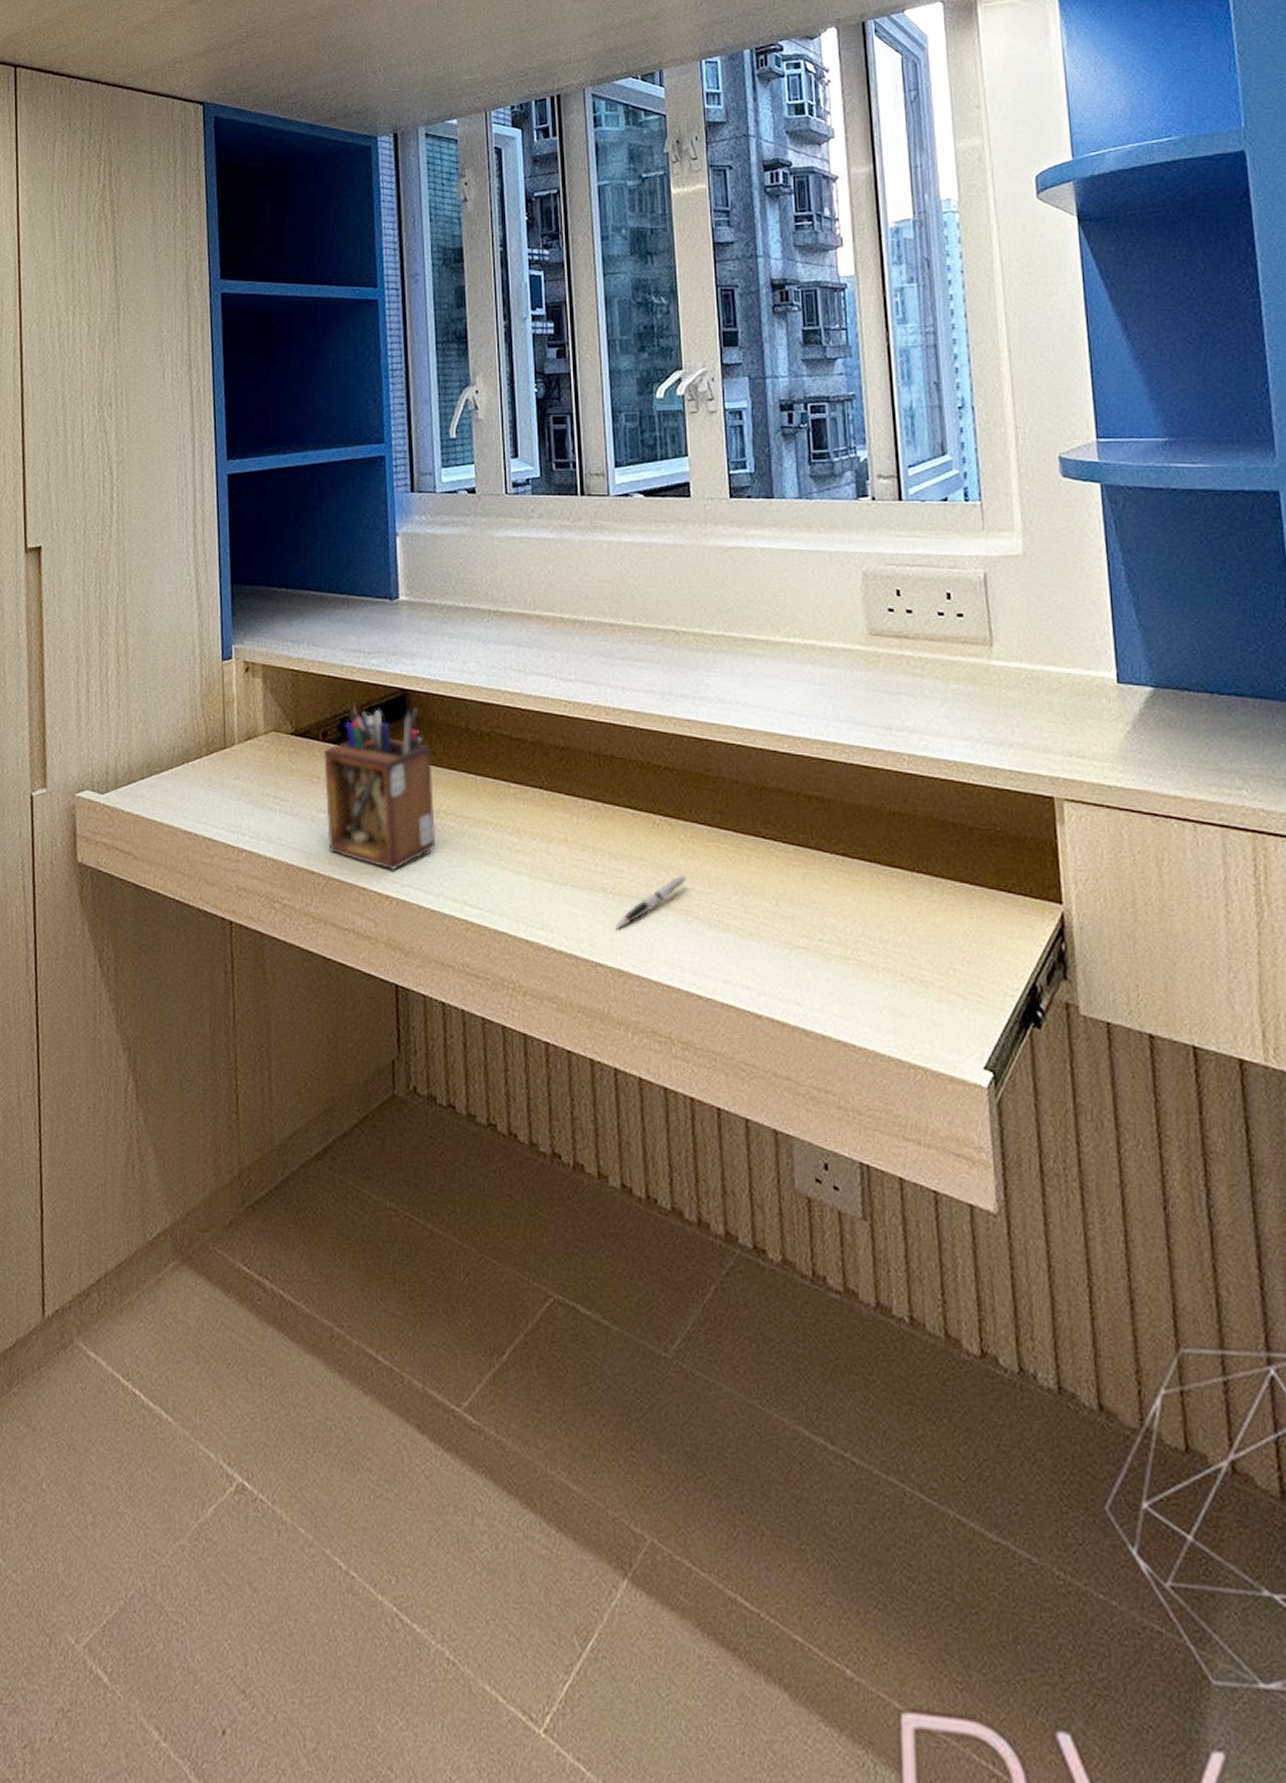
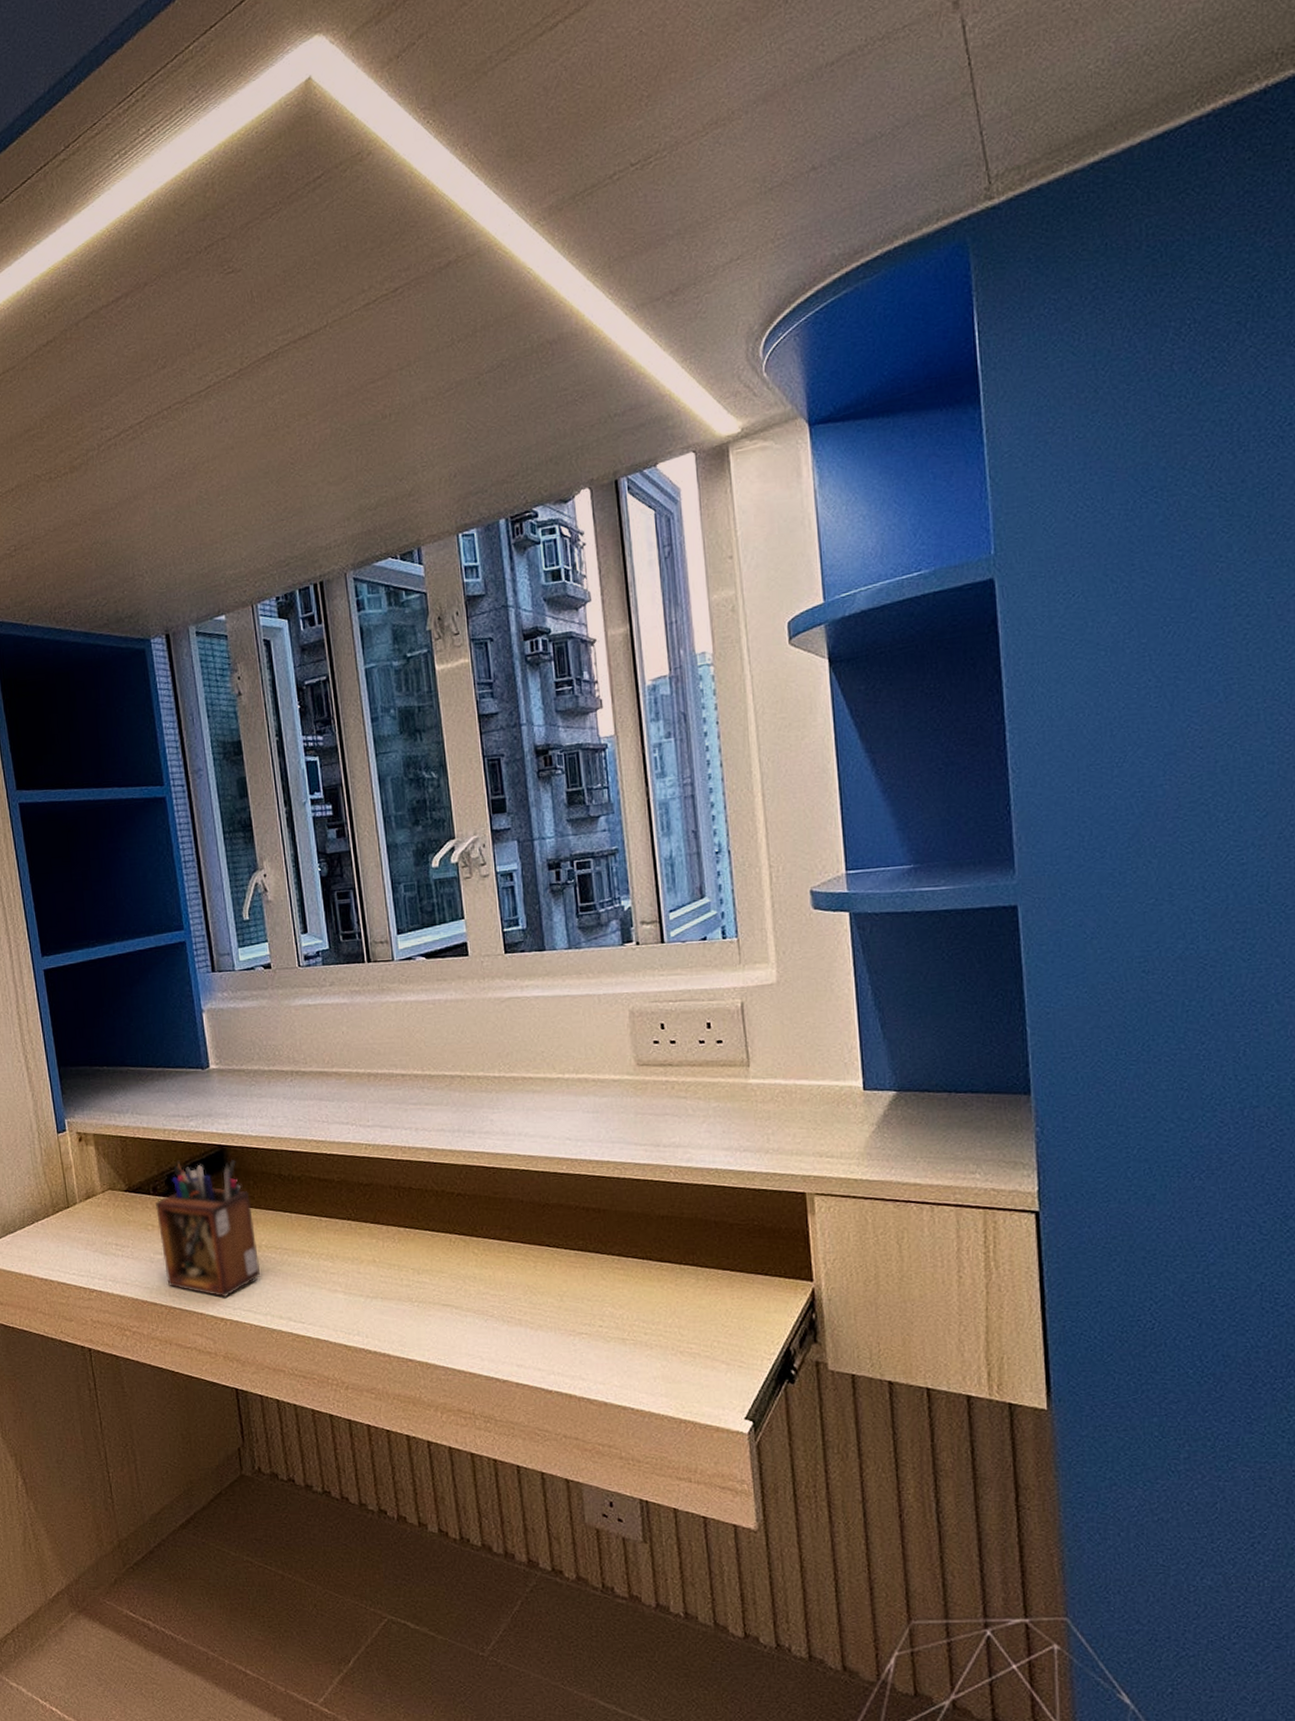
pen: present [615,874,687,929] -> none [421,1281,482,1330]

